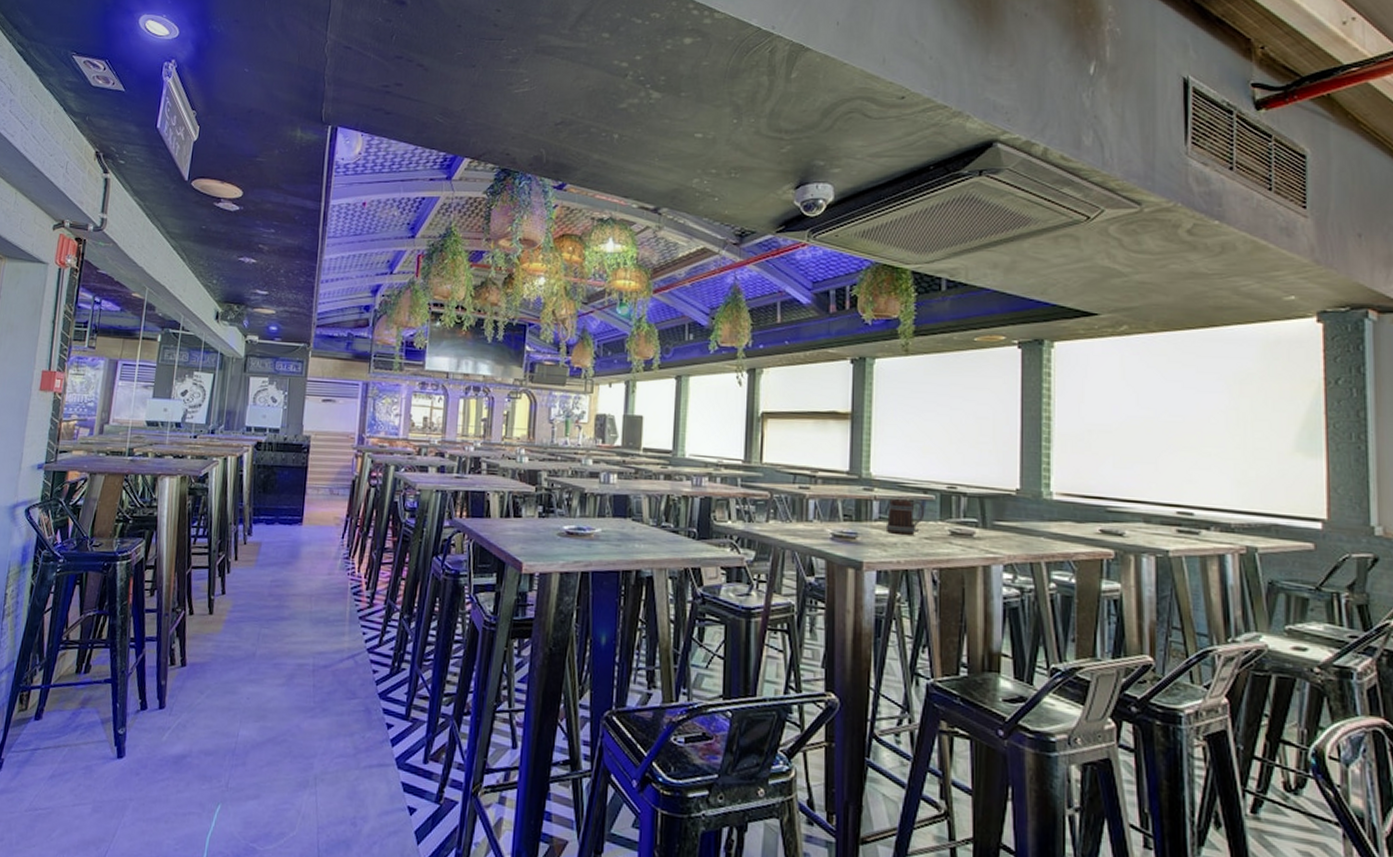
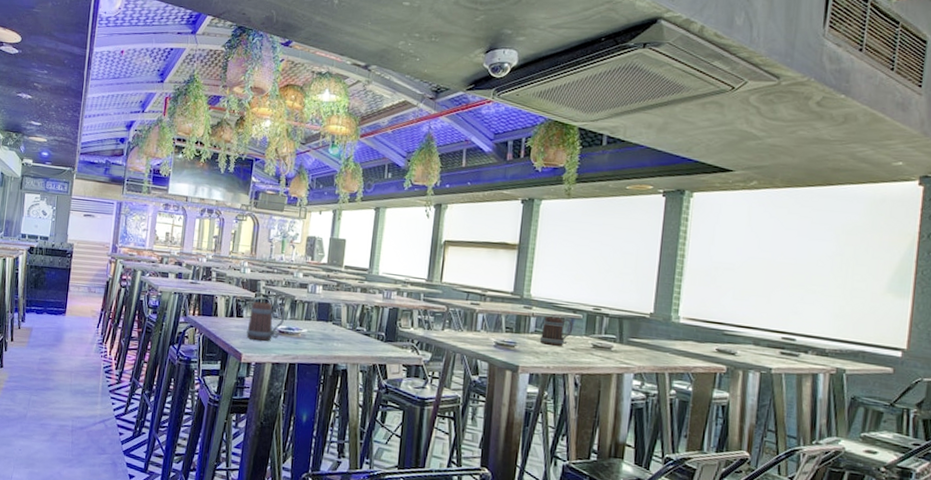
beer mug: none [527,496,574,545] -> present [246,301,286,341]

